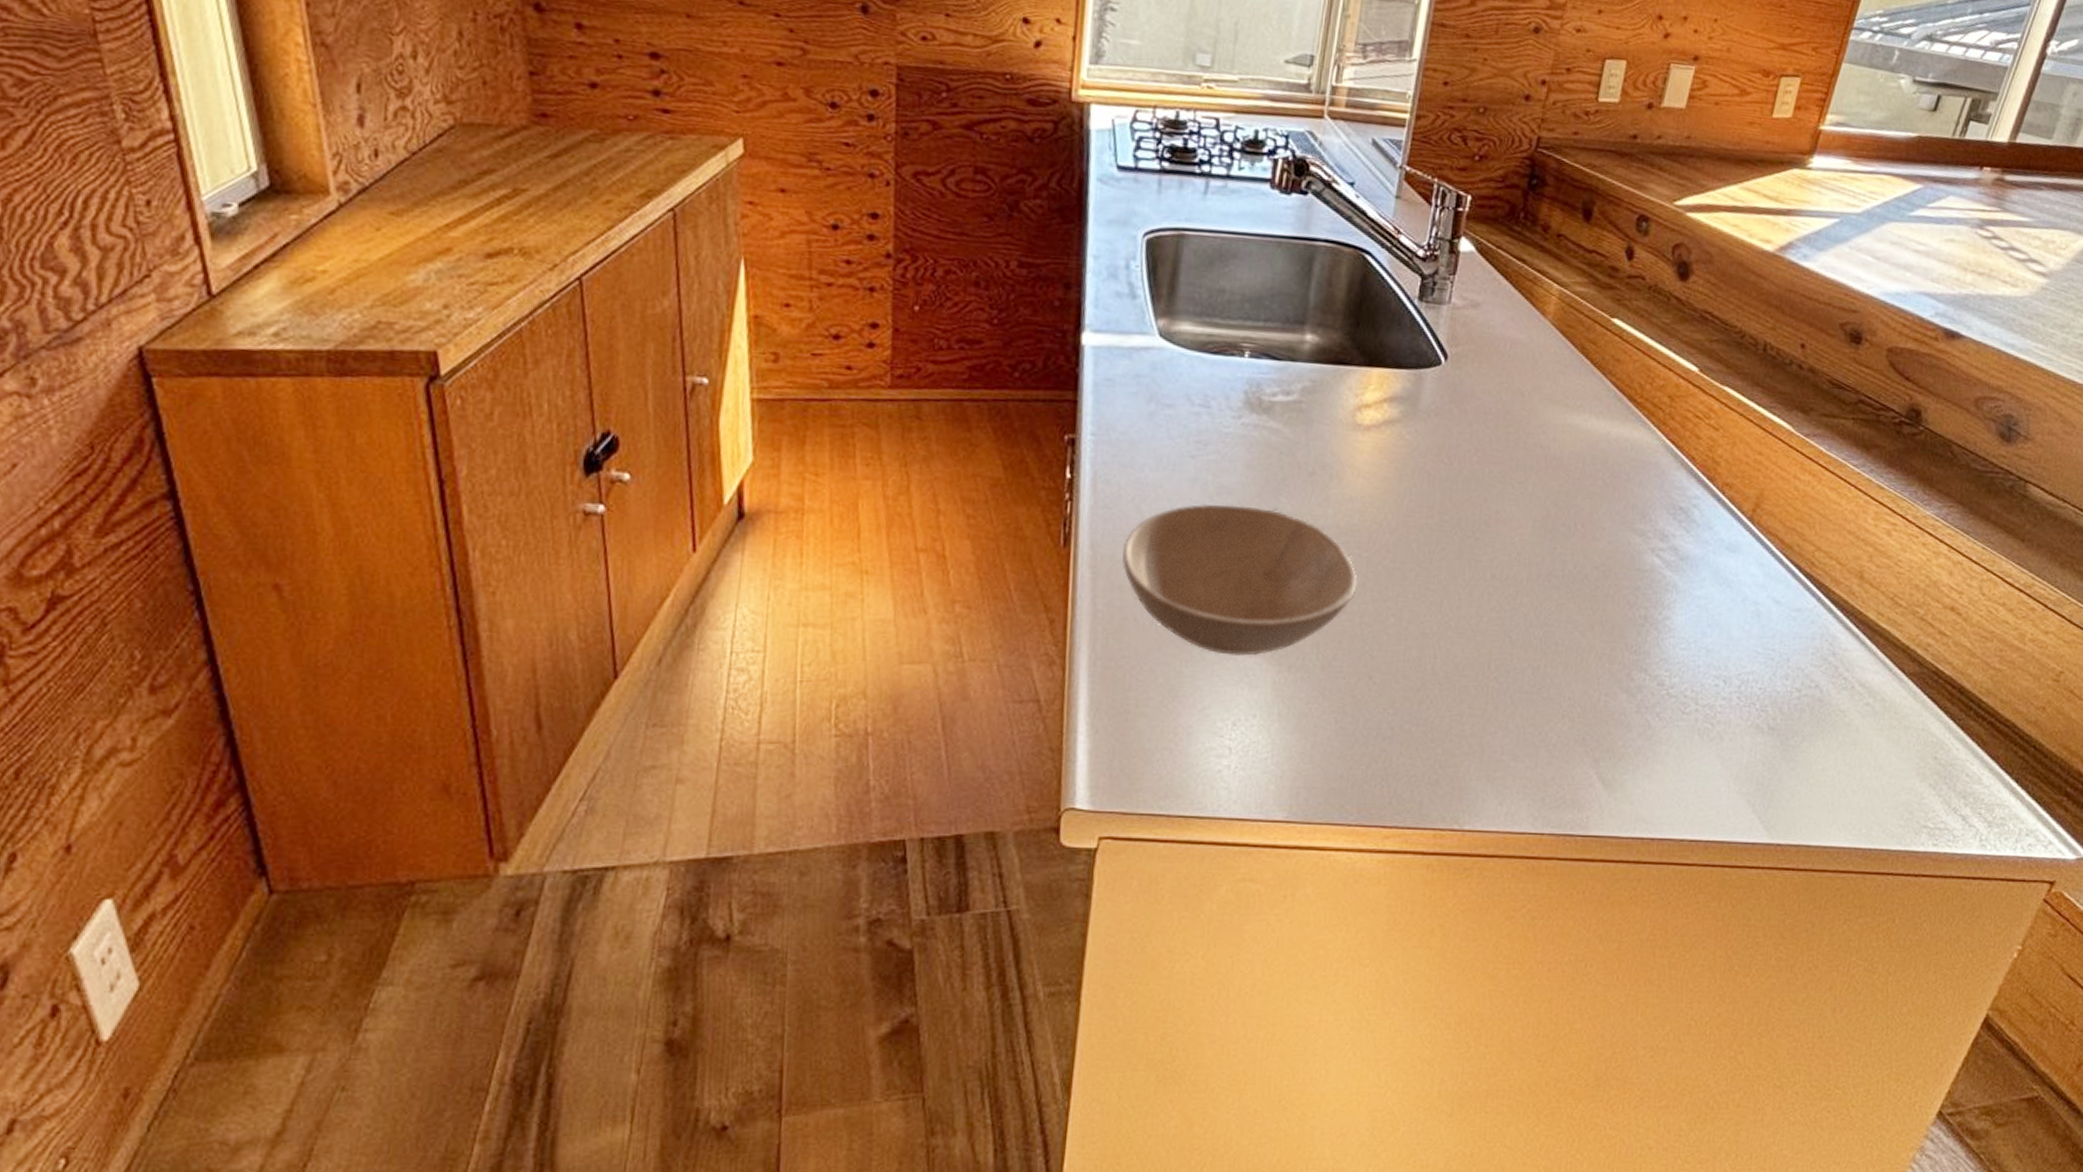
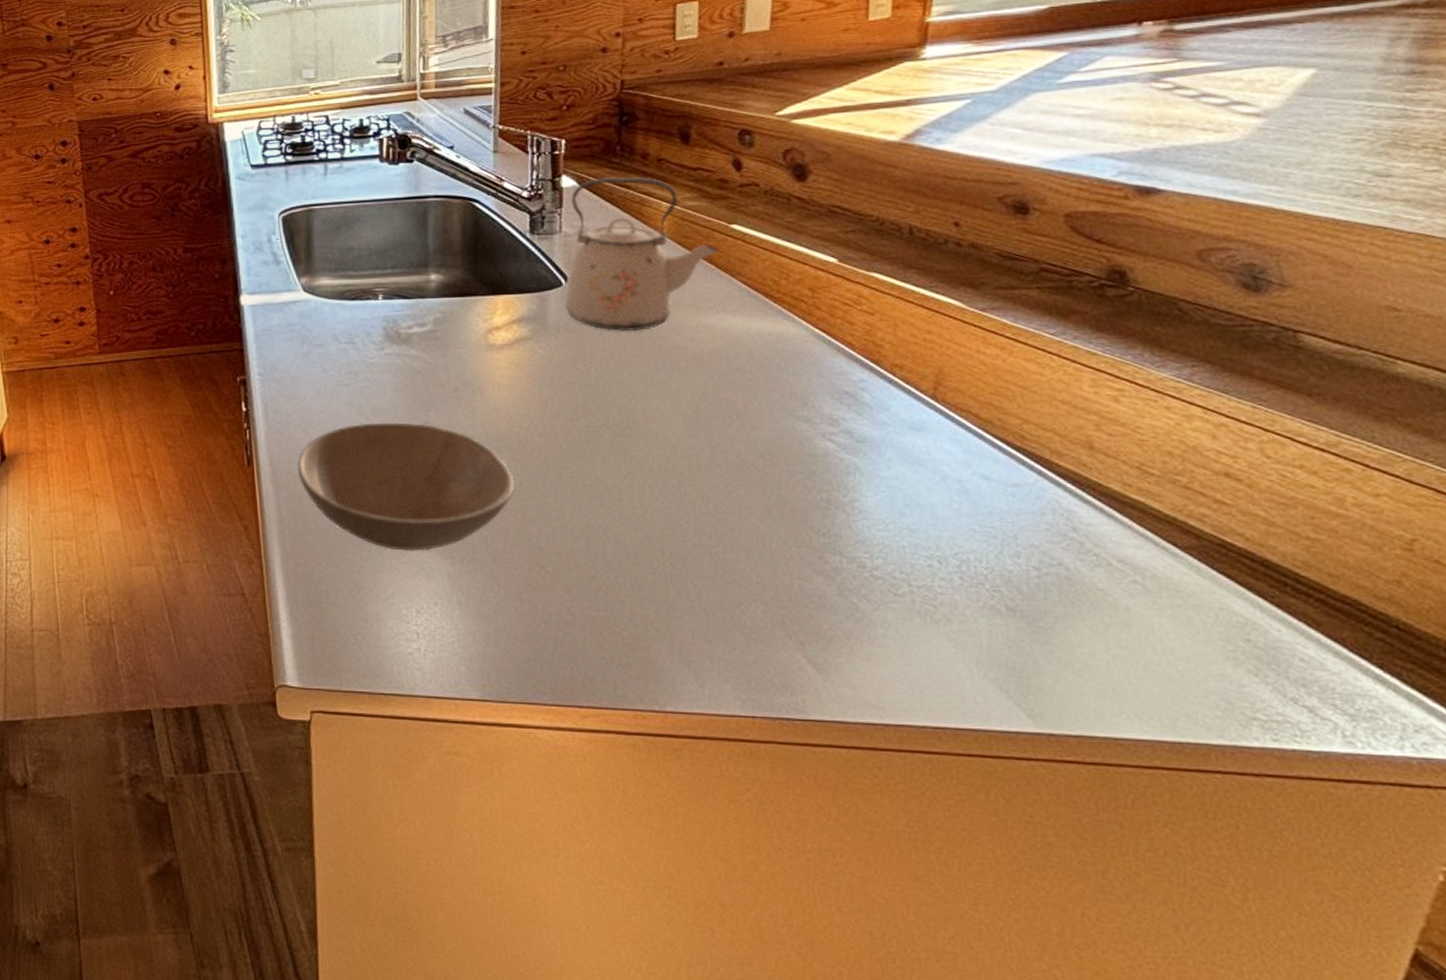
kettle: none [1439,246,1597,425] -> present [564,176,720,332]

